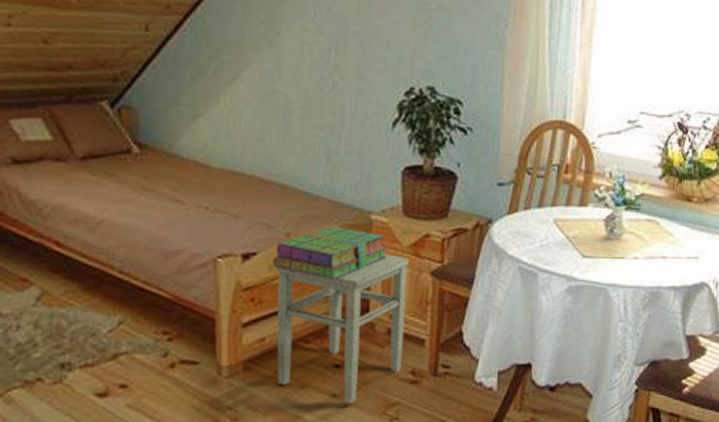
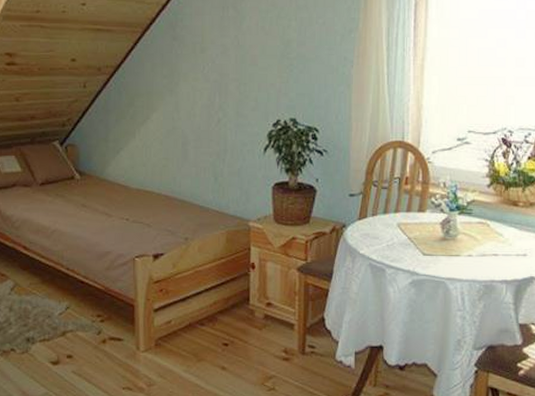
stack of books: present [272,226,388,281] -> none [176,232,263,275]
stool: present [276,254,409,403] -> none [178,253,279,375]

